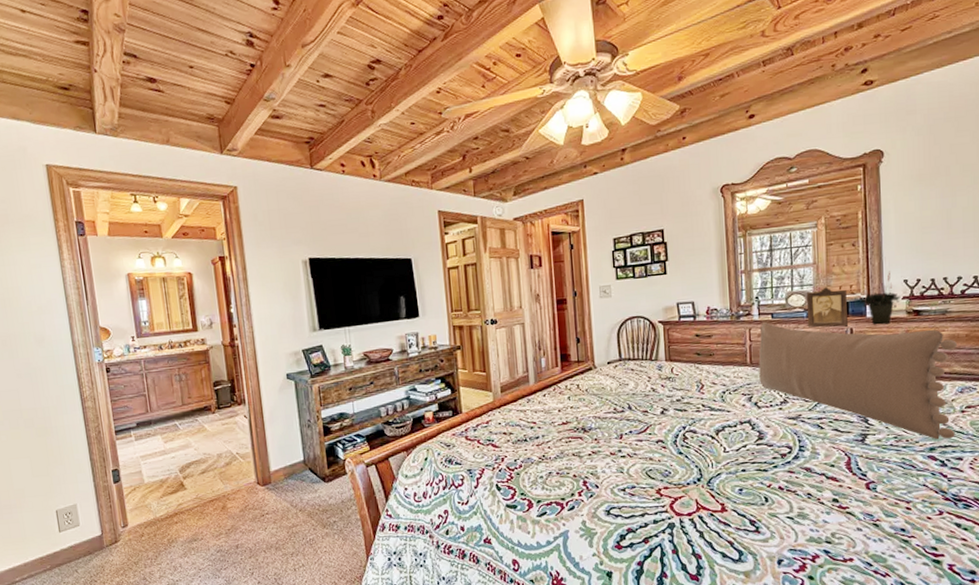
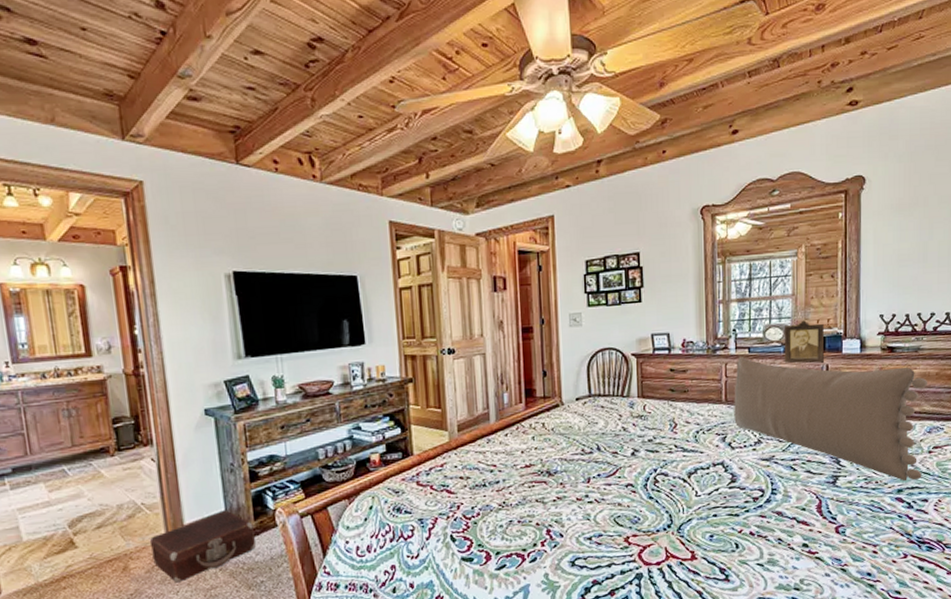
suitcase: none [243,459,329,521] -> present [149,510,256,583]
potted plant: present [860,271,900,325] -> none [836,305,876,361]

